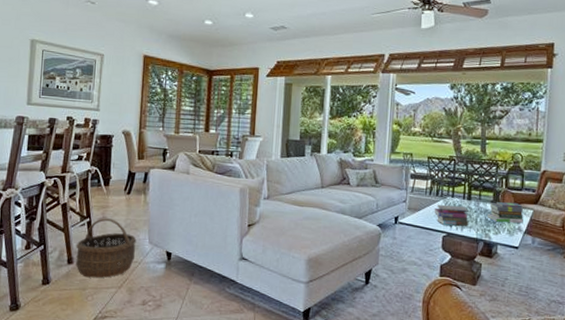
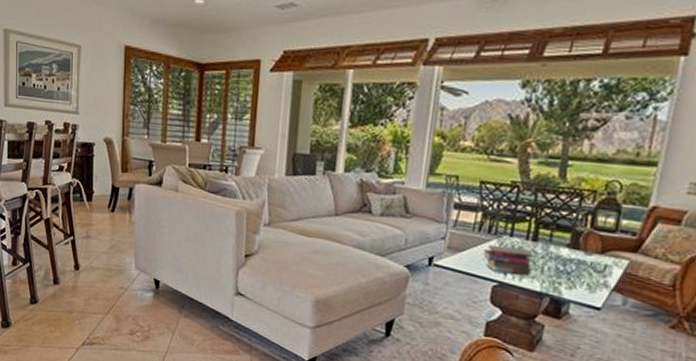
wicker basket: present [76,218,137,278] -> none [61,237,122,302]
books: present [487,202,523,223] -> none [559,246,614,277]

